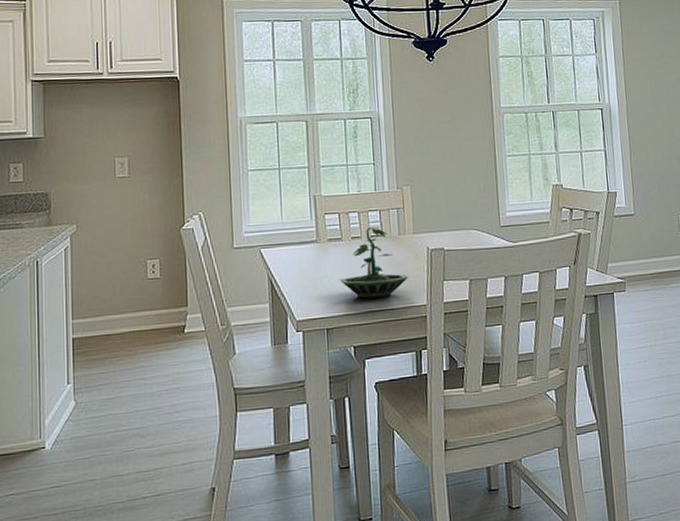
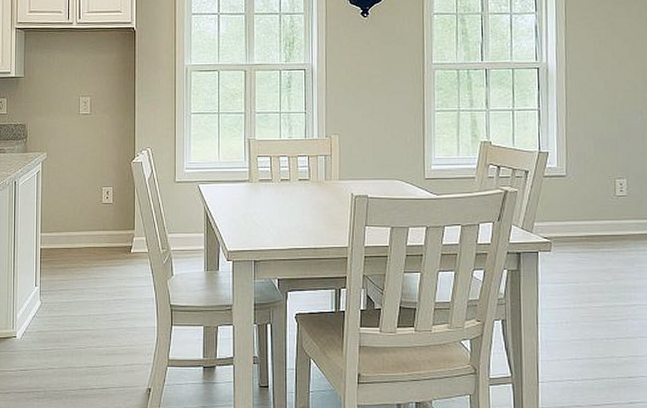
terrarium: present [340,227,408,299] -> none [268,171,332,237]

